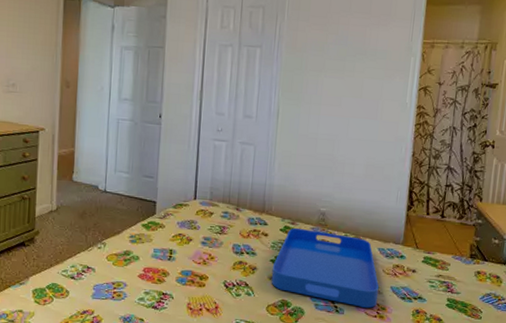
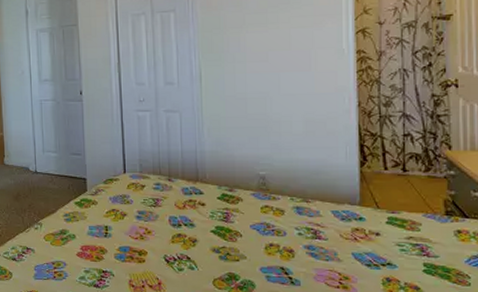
serving tray: present [271,227,380,309] -> none [214,194,339,279]

